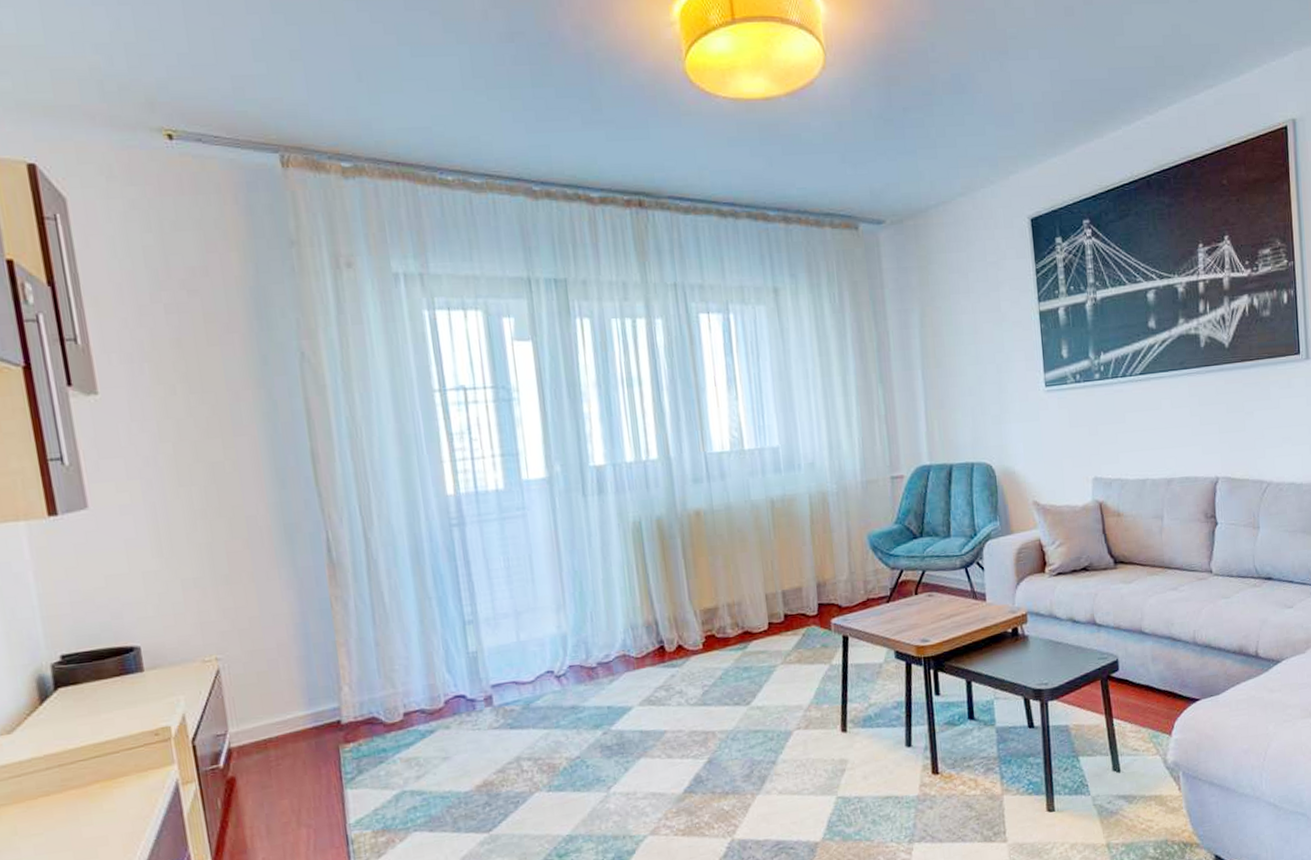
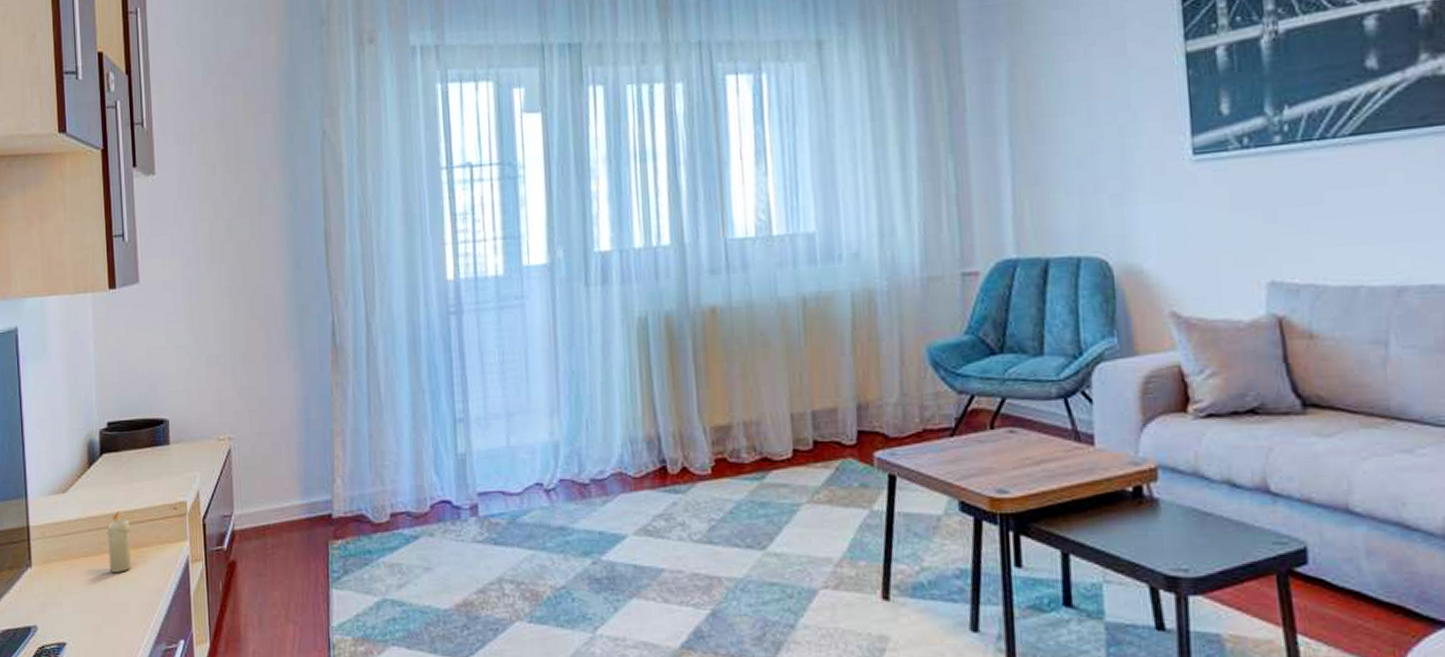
candle: none [71,744,107,808] -> present [107,510,131,572]

